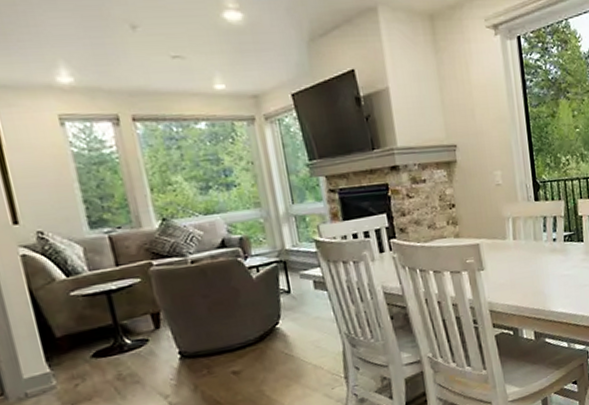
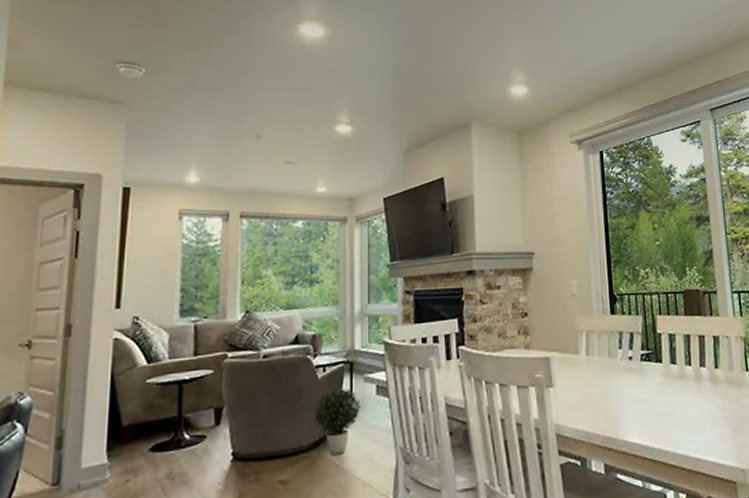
potted plant: none [254,286,301,346] -> present [313,388,361,455]

